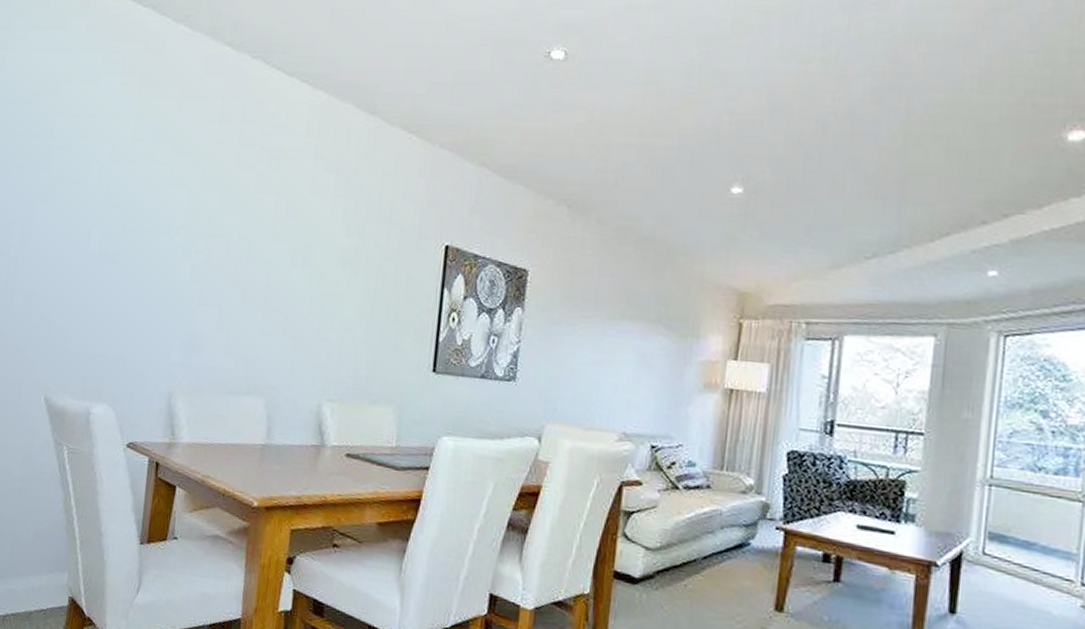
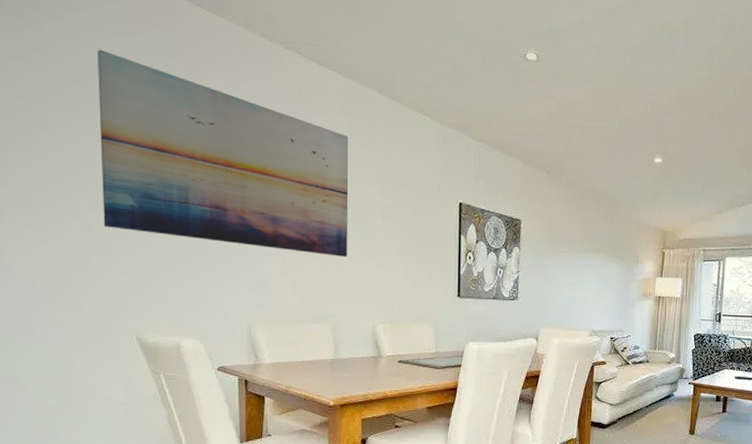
wall art: none [31,67,314,313] -> present [97,49,349,258]

